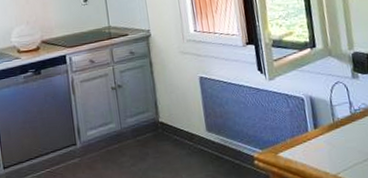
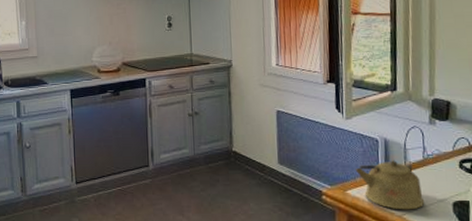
kettle: none [284,117,358,169] -> present [355,159,425,210]

